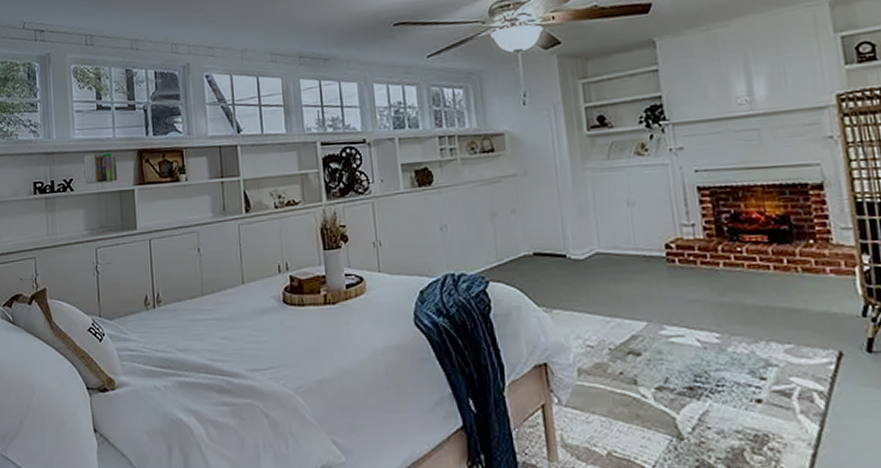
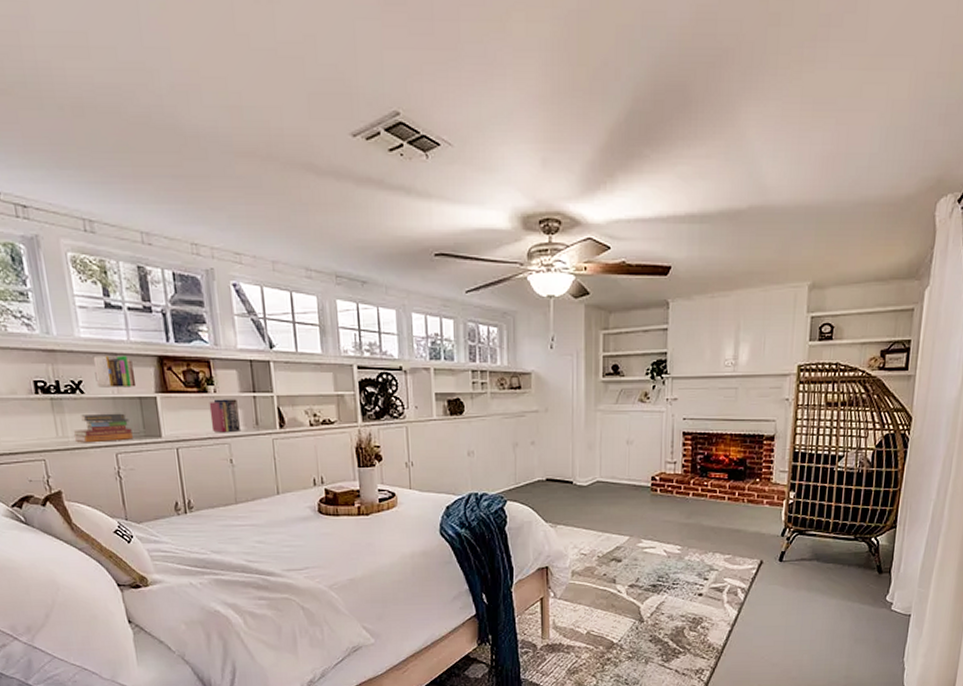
books: none [61,207,111,239] -> present [73,413,133,443]
books: none [180,185,208,222] -> present [209,399,240,433]

